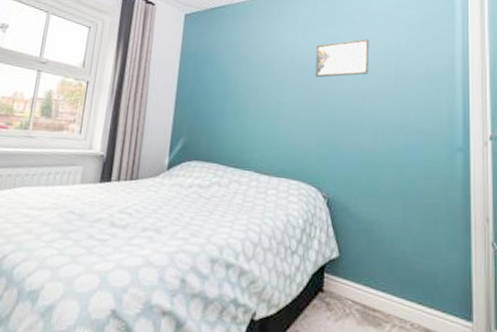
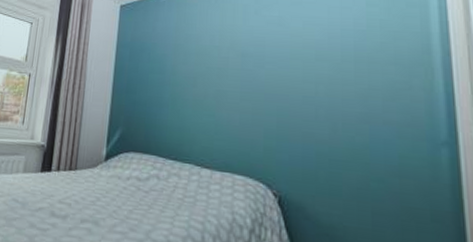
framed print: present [315,38,369,78] -> none [259,20,321,64]

